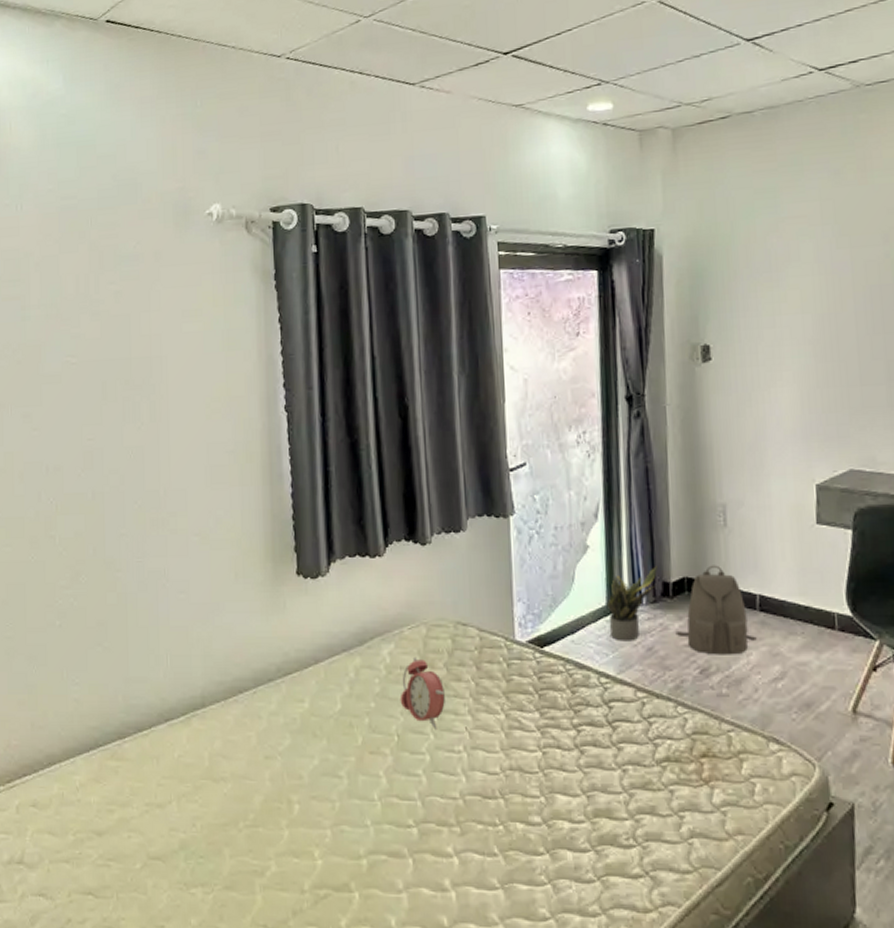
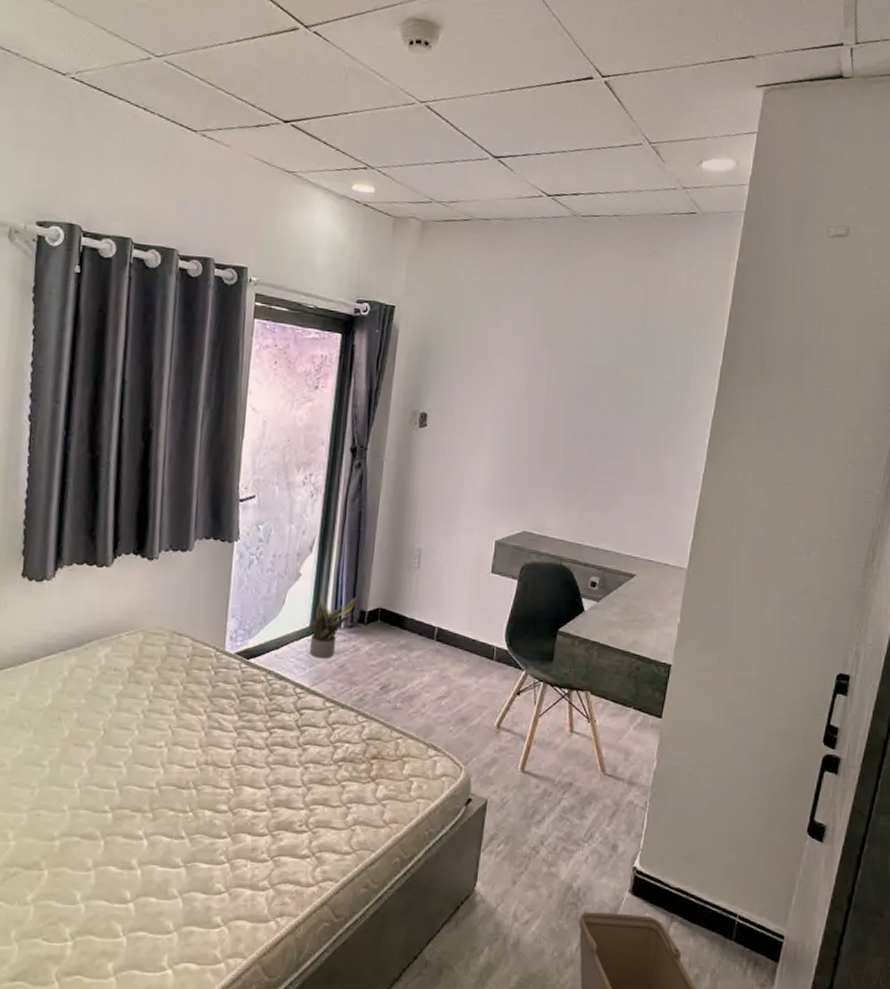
alarm clock: present [400,656,445,730] -> none [110,660,154,726]
backpack: present [675,565,757,655] -> none [365,599,431,676]

